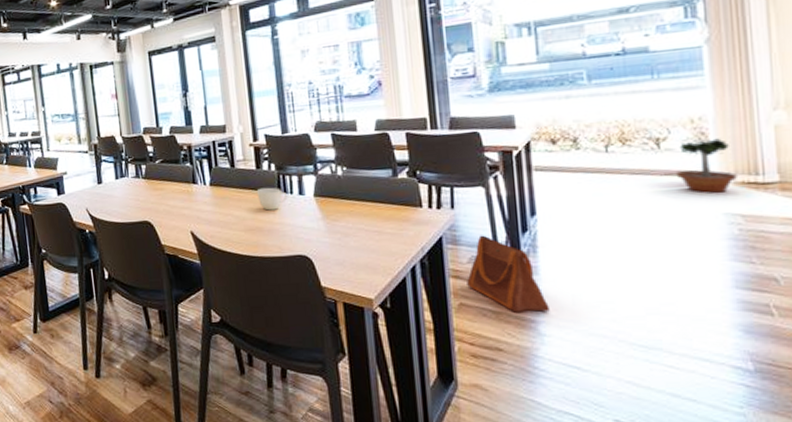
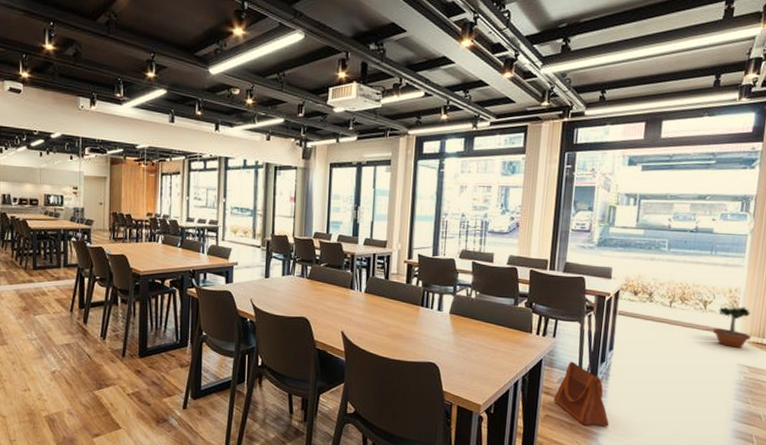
cup: present [256,187,288,211] -> none [403,300,429,321]

